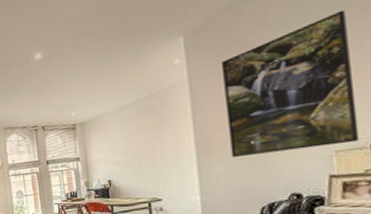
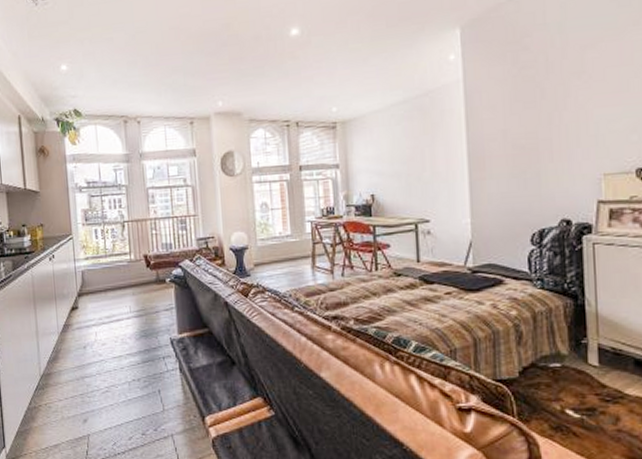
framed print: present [222,10,360,158] -> none [499,20,626,176]

